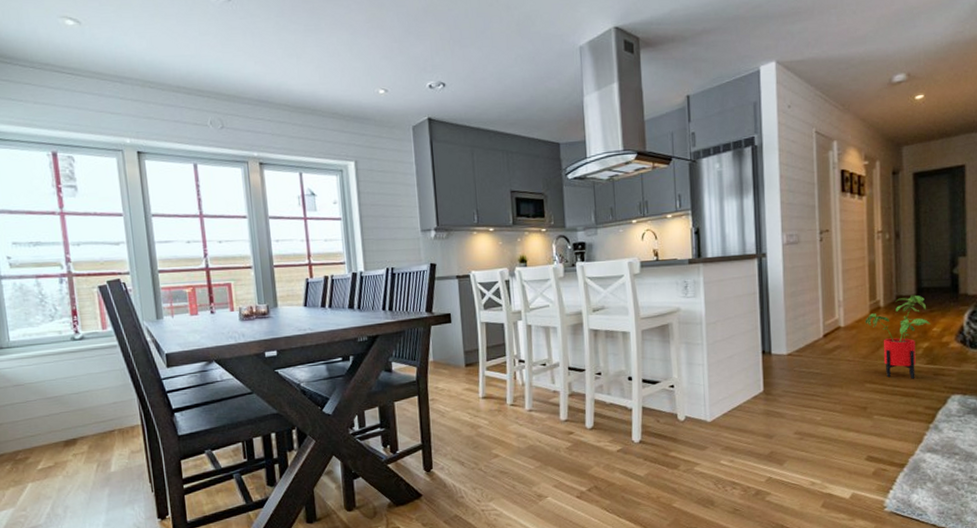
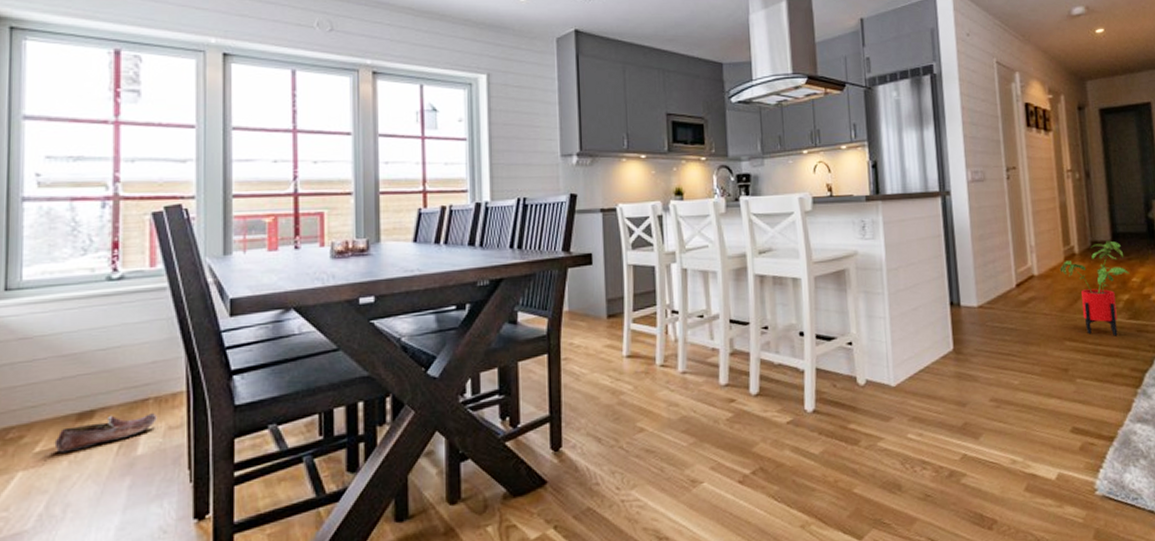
shoe: none [51,441,122,470] -> present [54,413,157,453]

